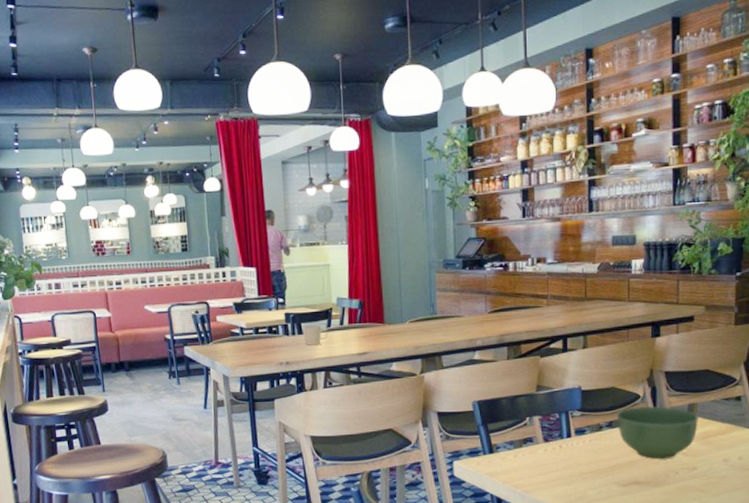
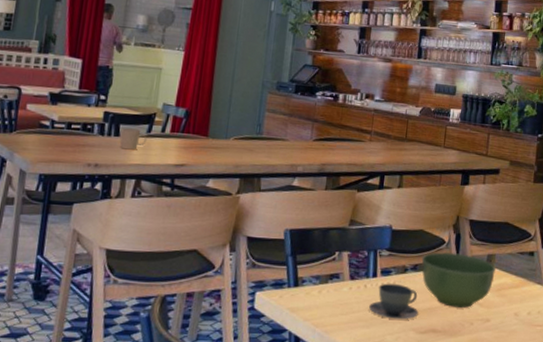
teacup: none [567,441,619,475] -> present [369,283,419,320]

